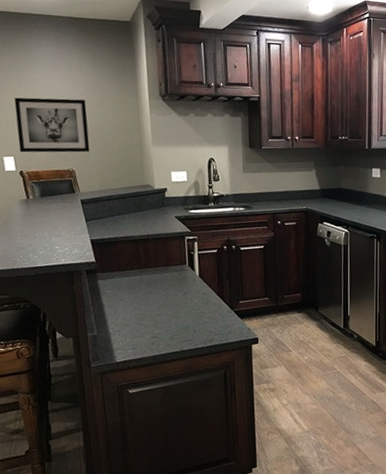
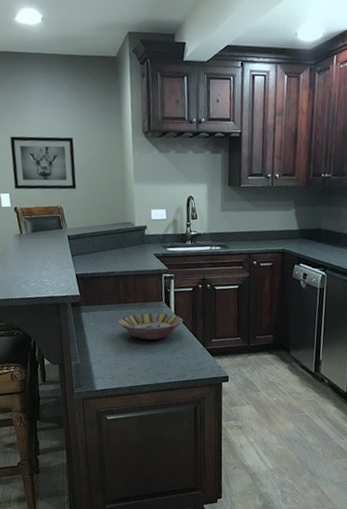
serving bowl: none [138,277,209,306] -> present [118,312,184,341]

